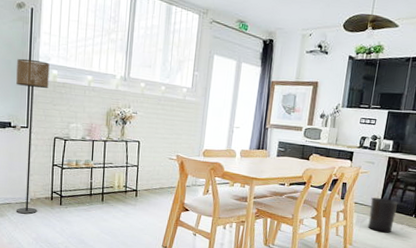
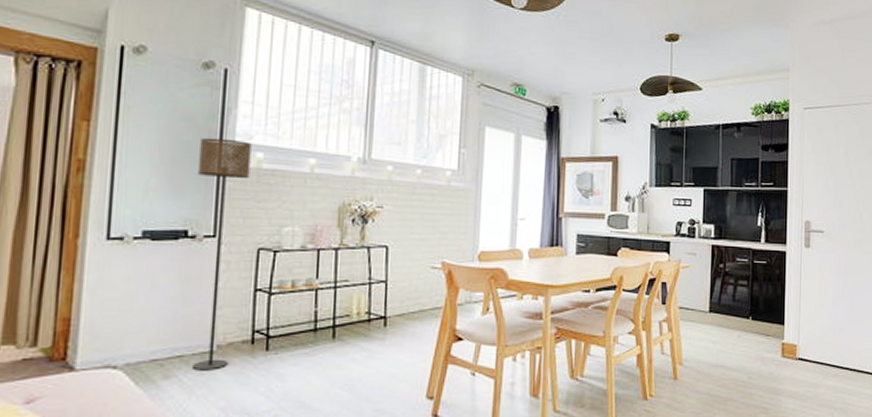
waste bin: present [367,198,399,233] -> none [698,299,731,344]

